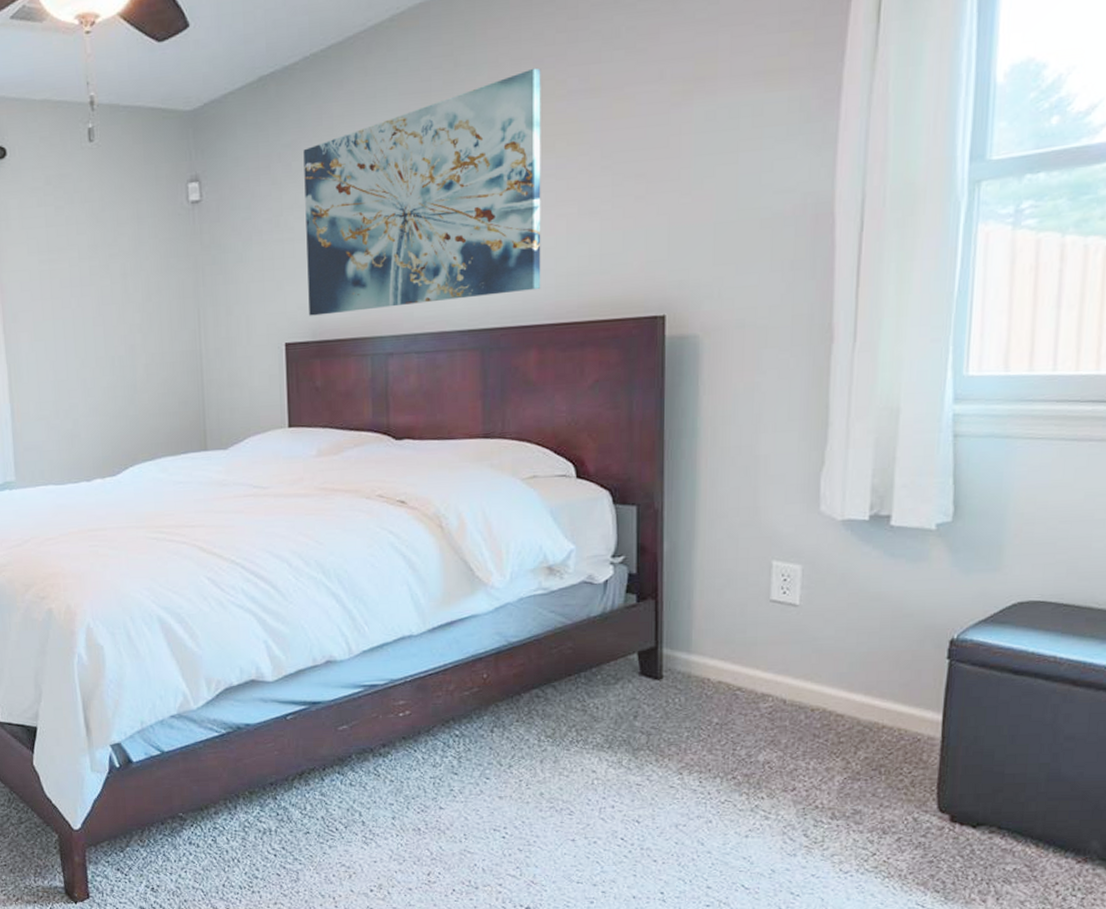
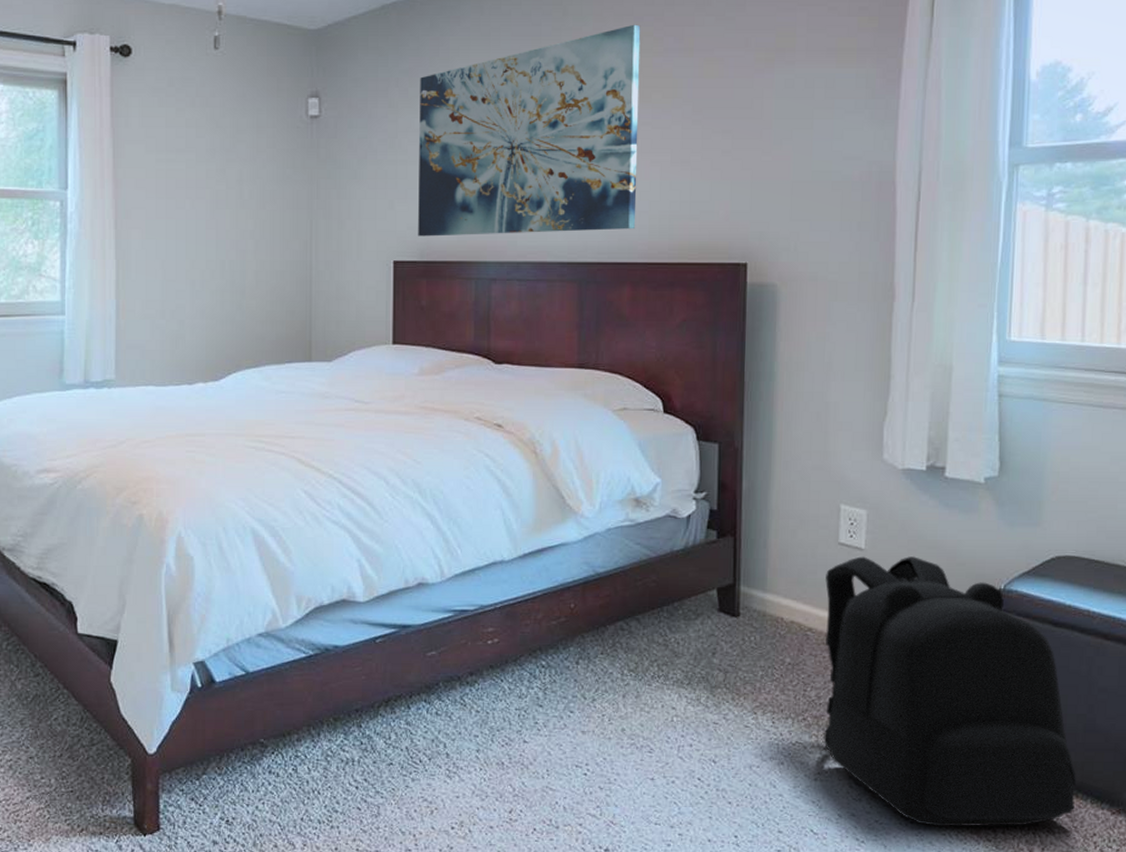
backpack: none [755,610,1038,880] -> present [823,556,1077,827]

